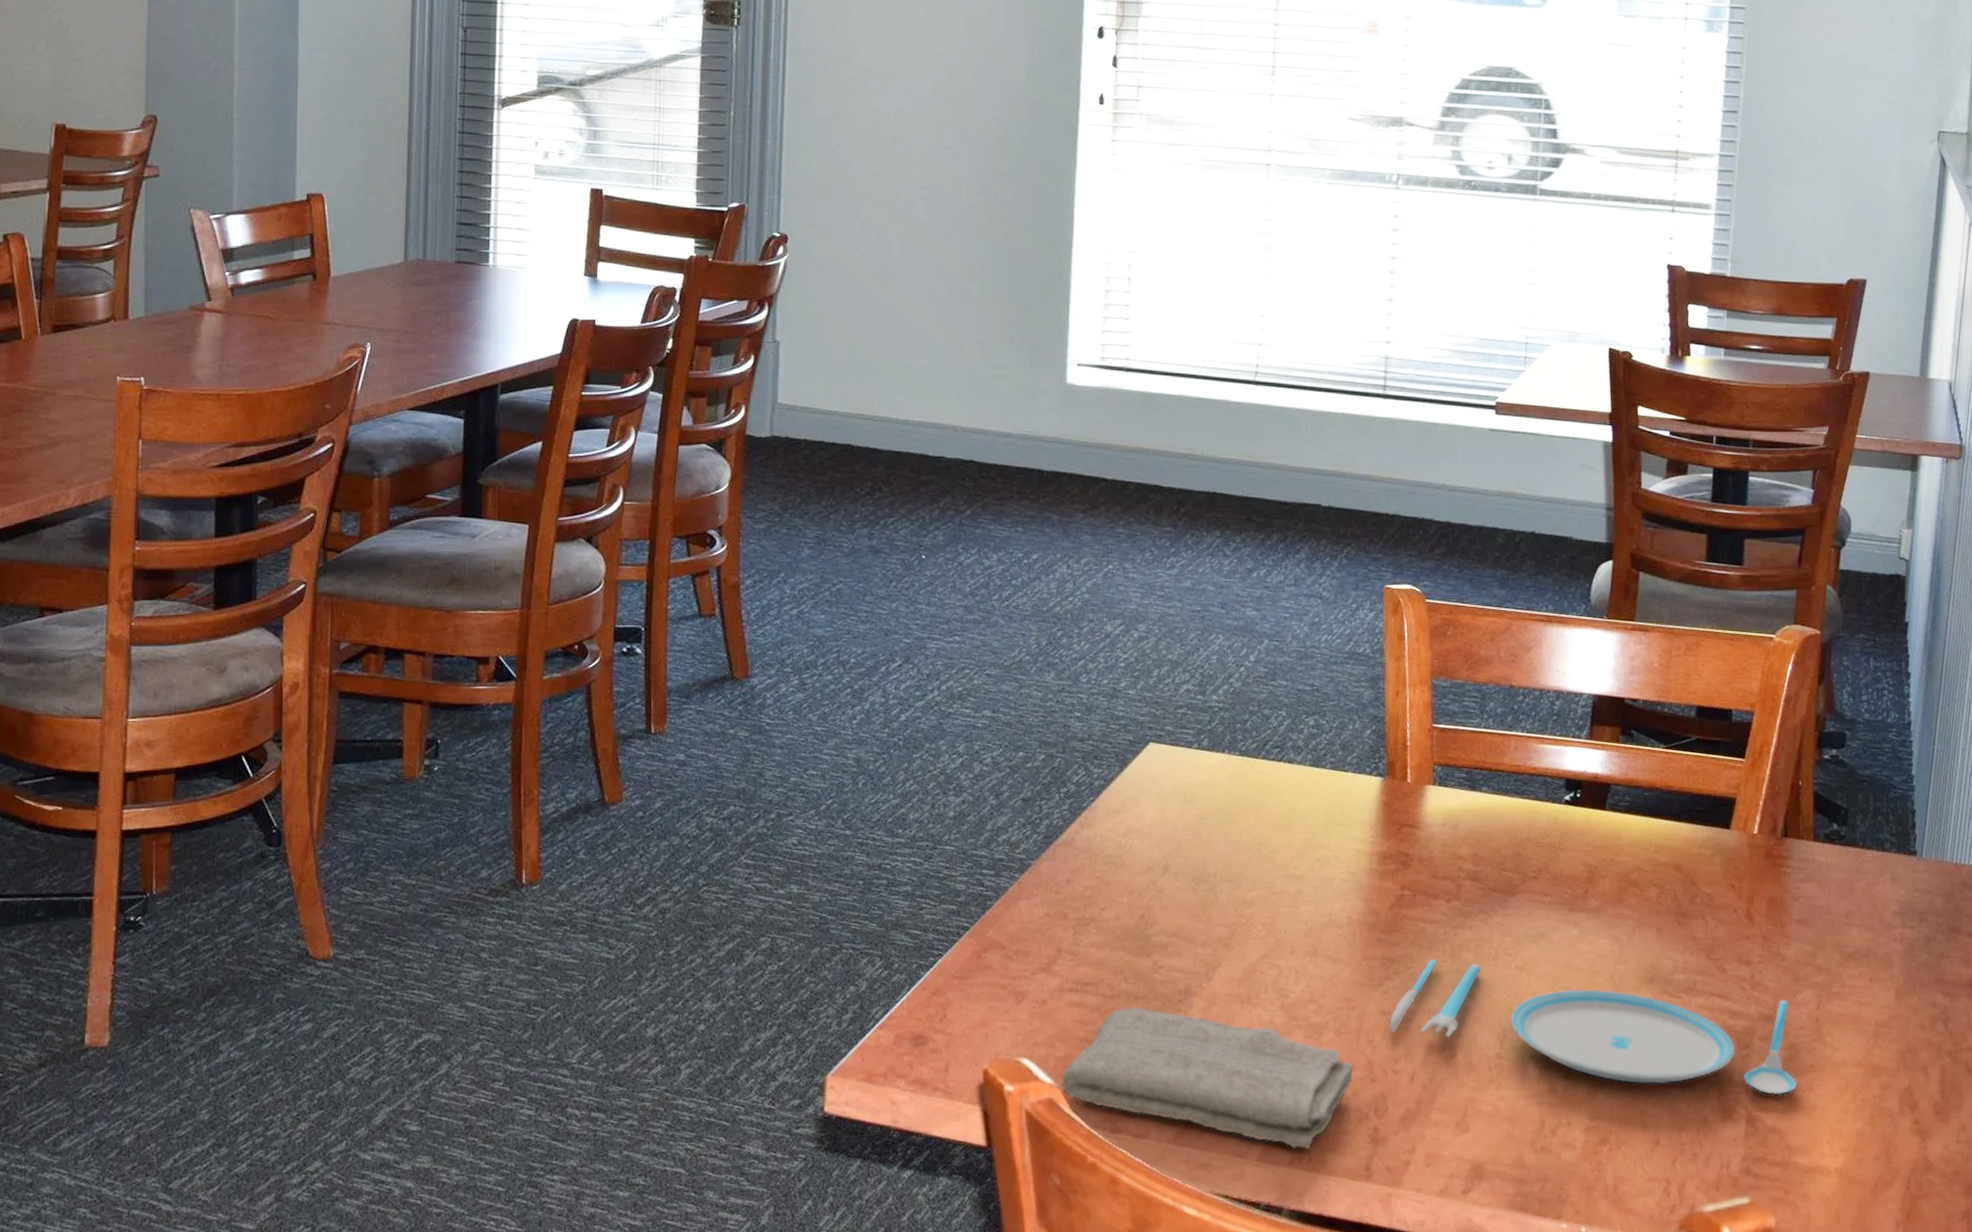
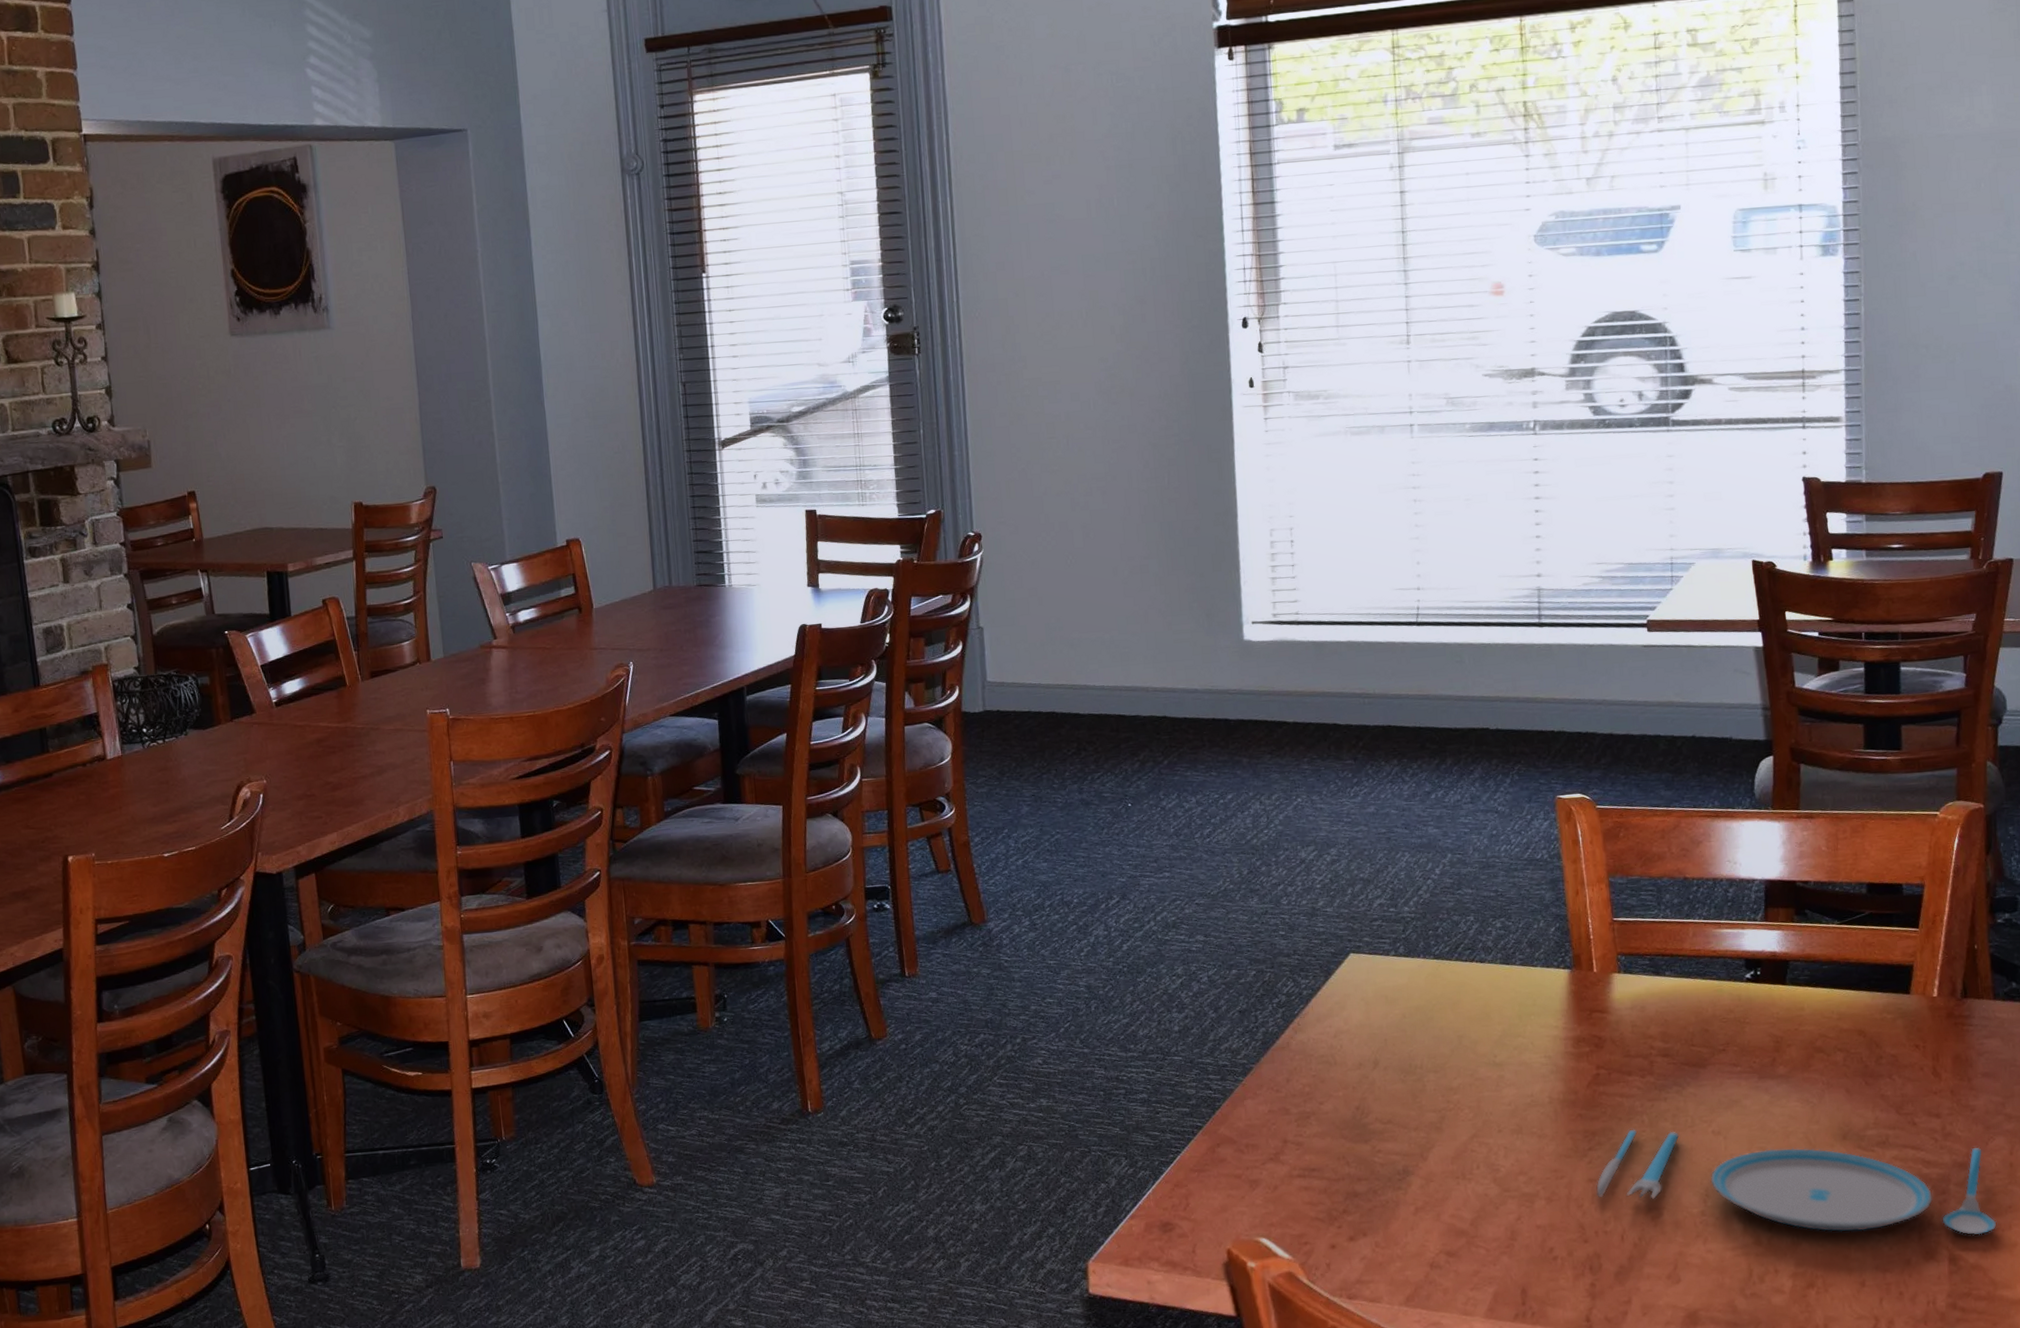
washcloth: present [1061,1006,1354,1150] -> none [1297,1186,1567,1306]

